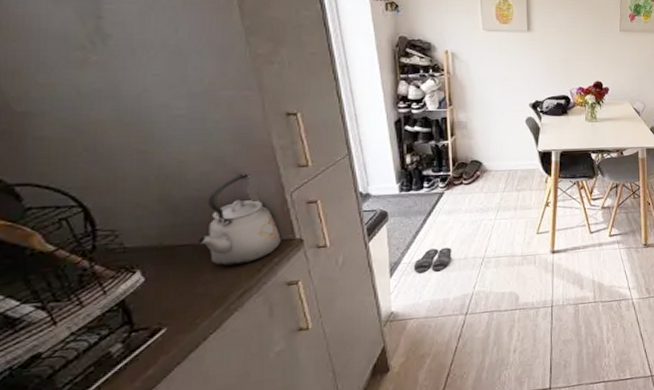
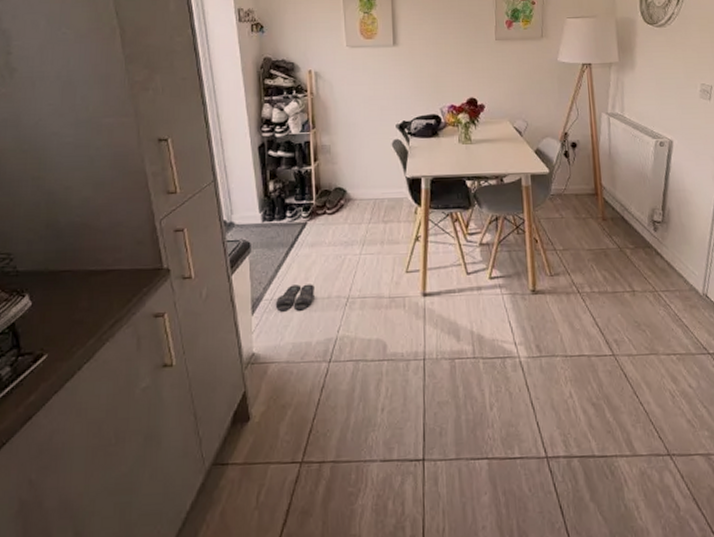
kettle: present [196,174,281,268] -> none [76,200,150,295]

